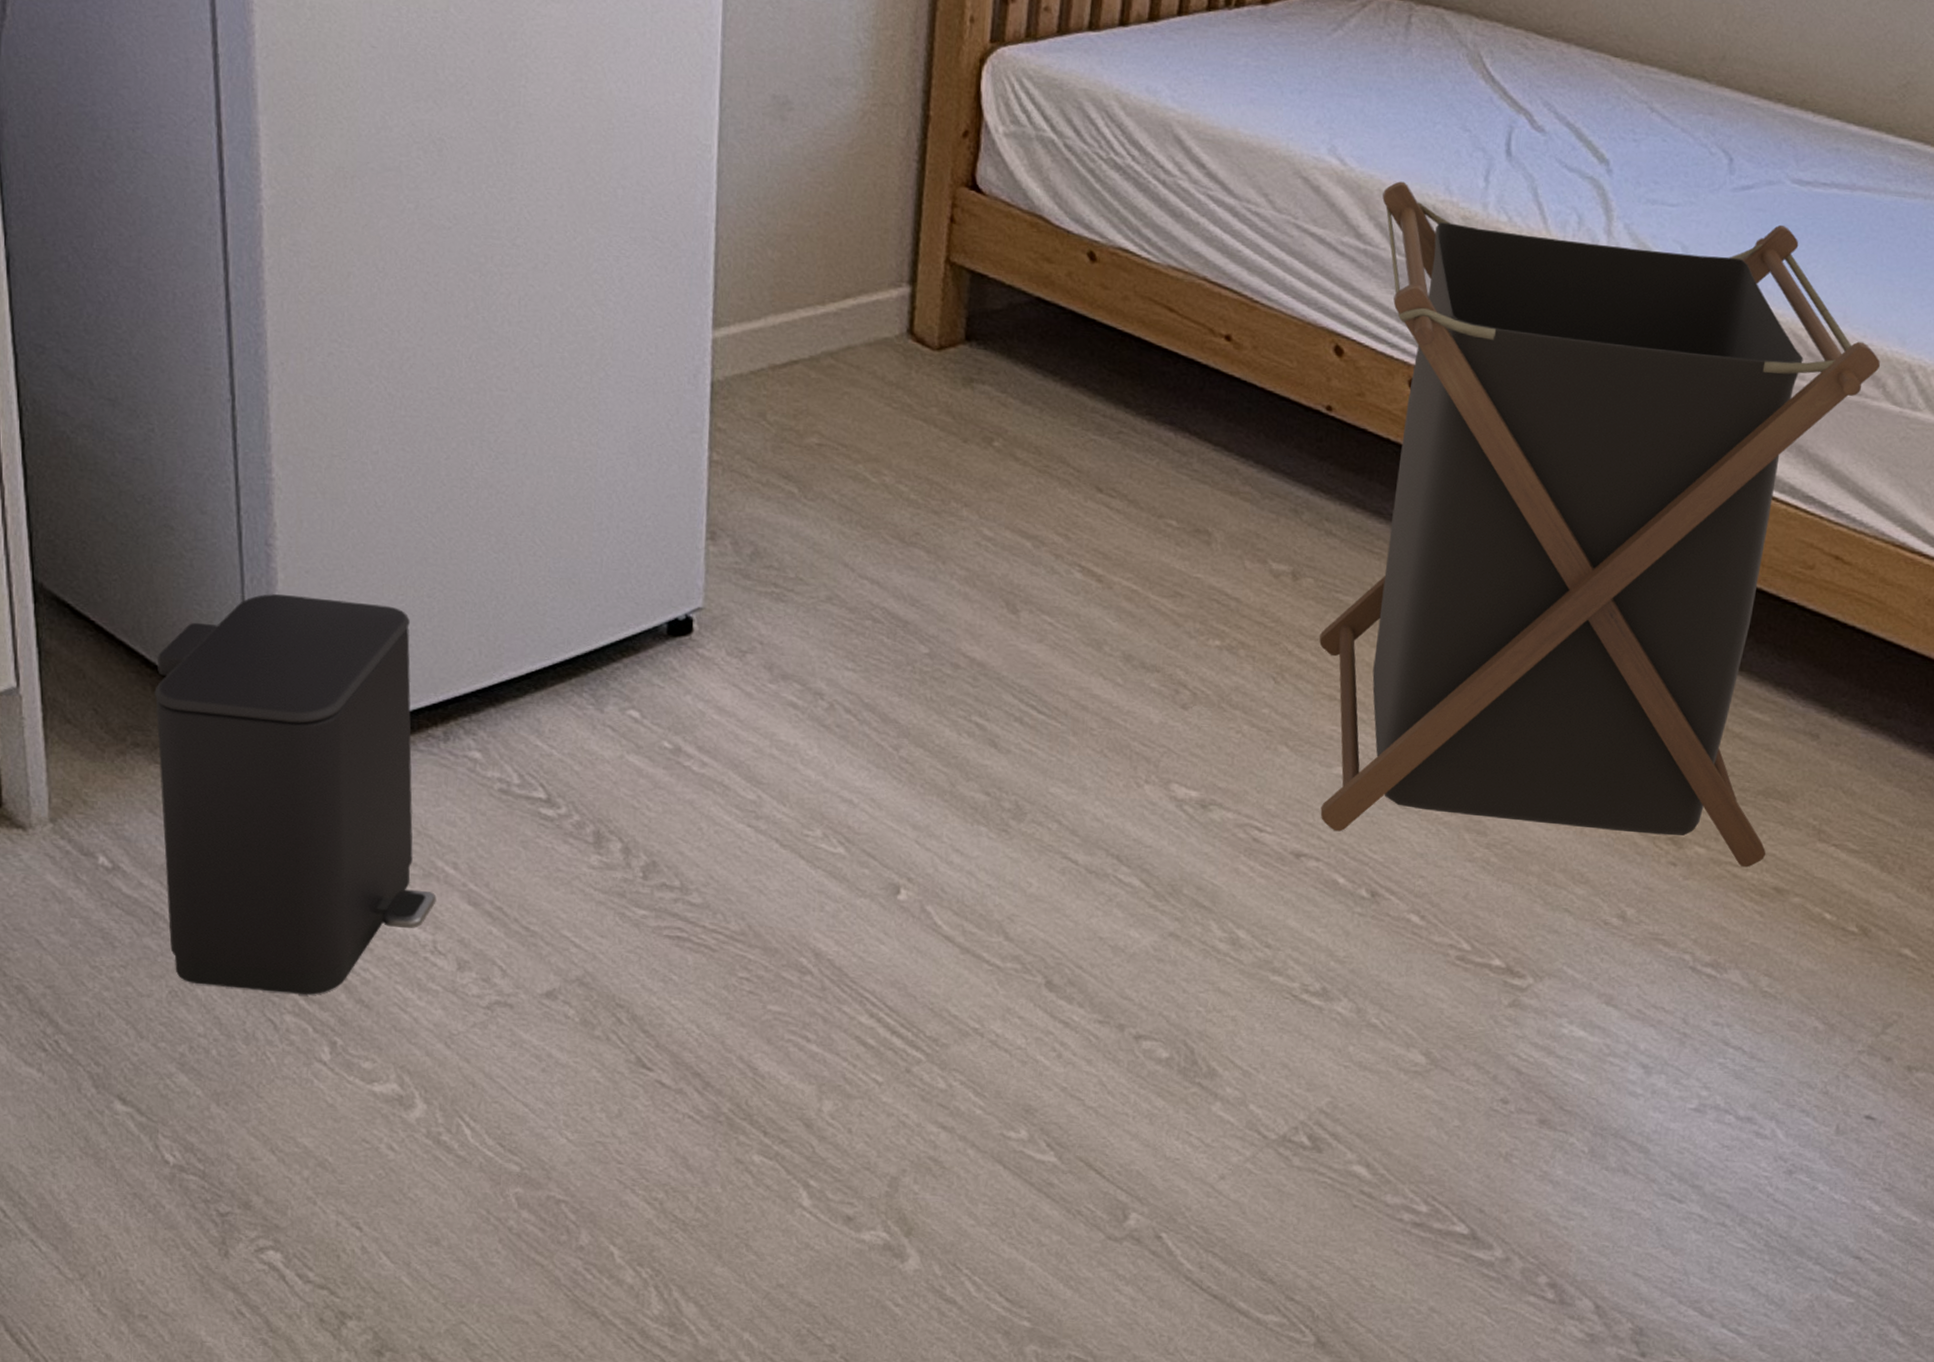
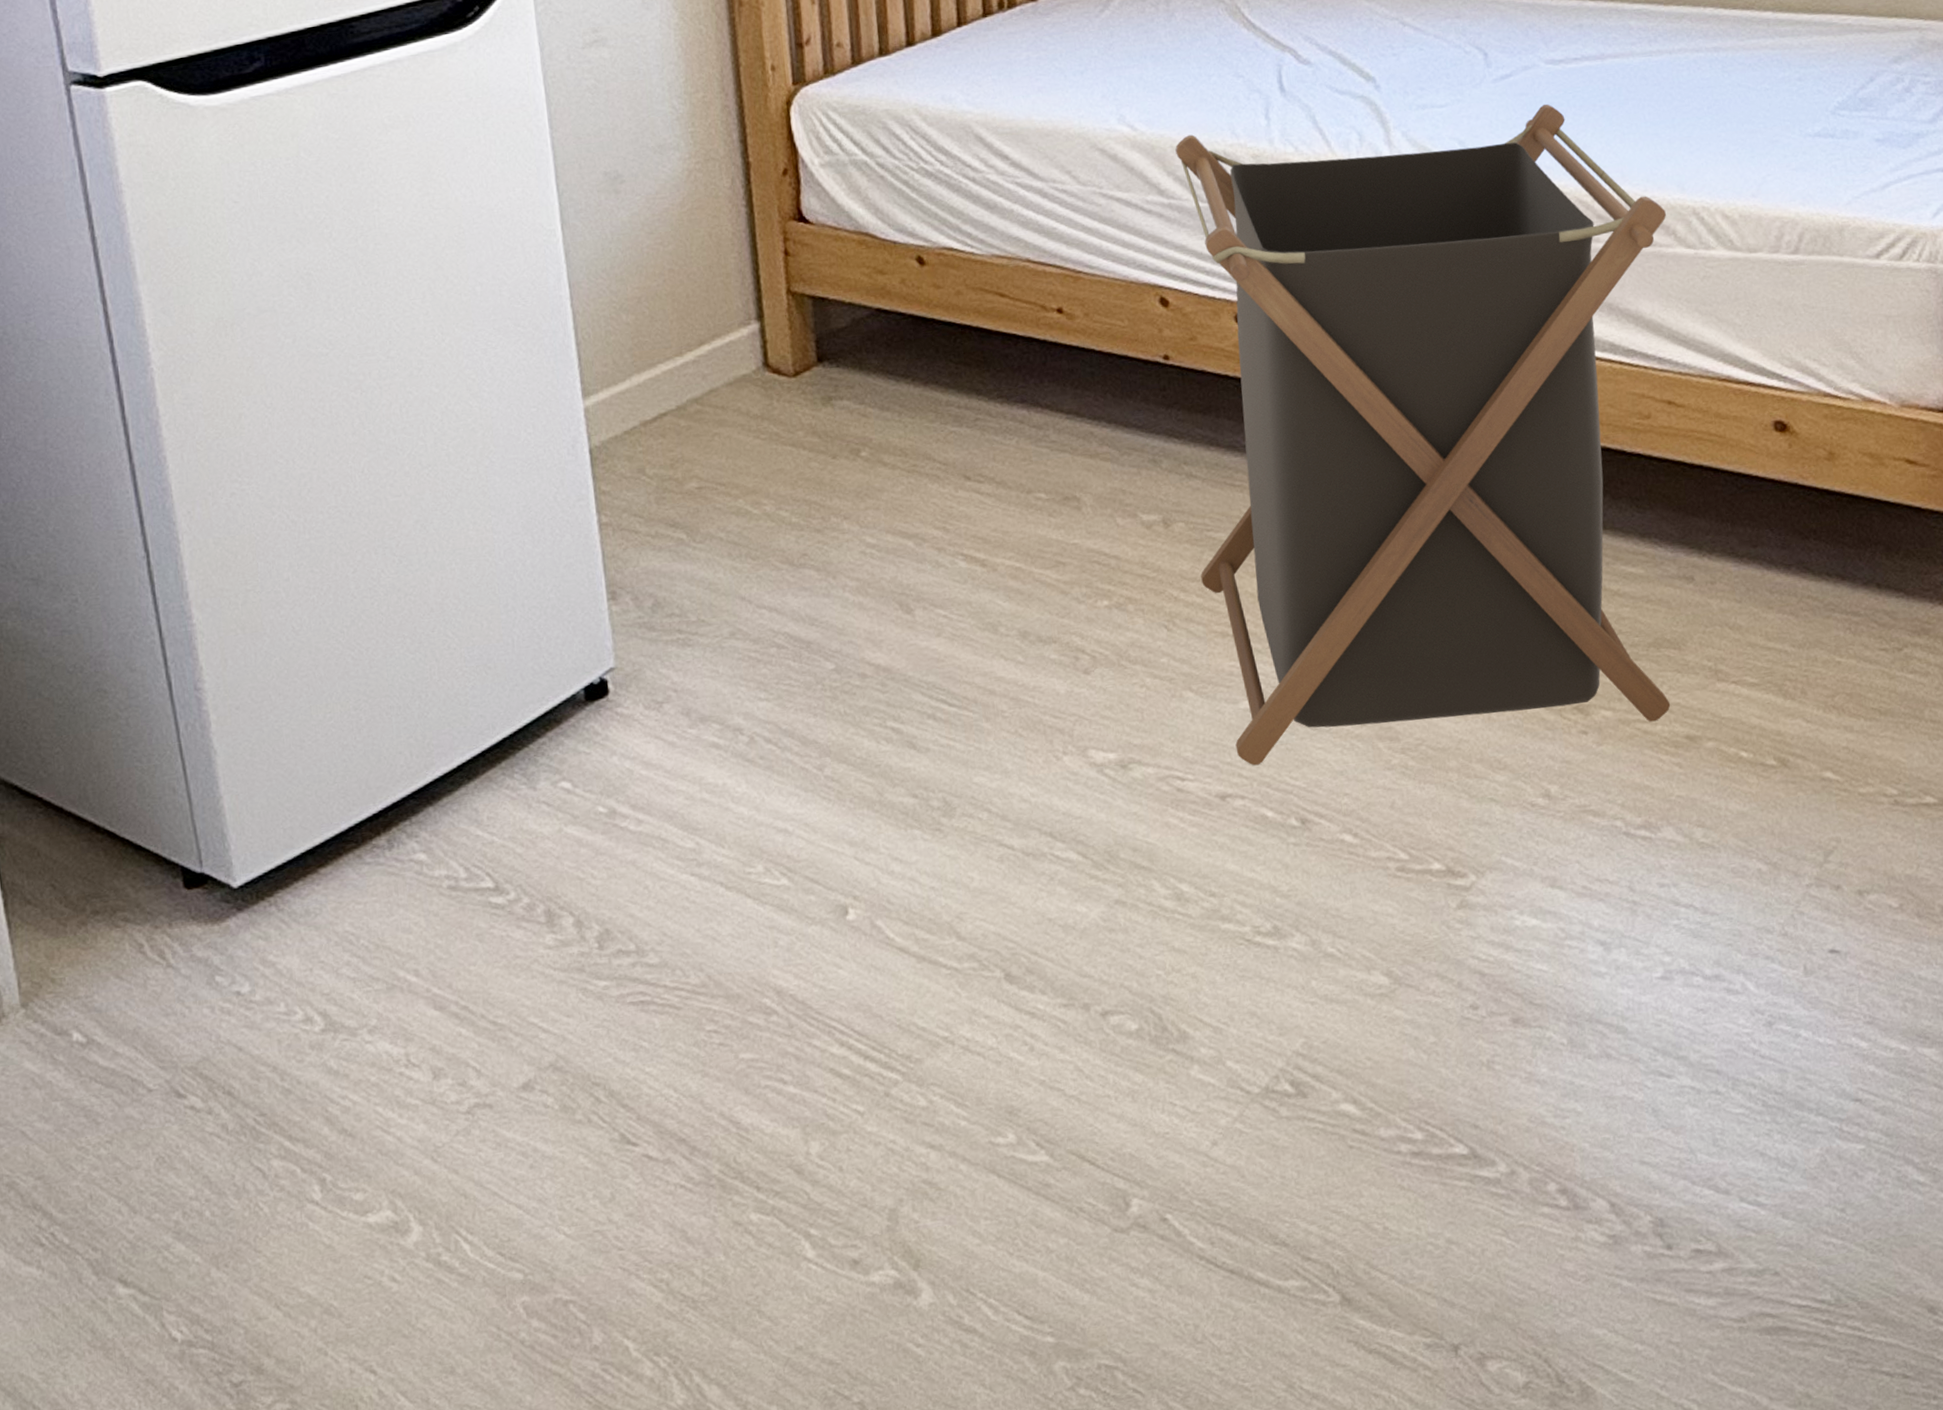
pedal bin: present [154,593,437,995] -> none [105,725,404,1146]

